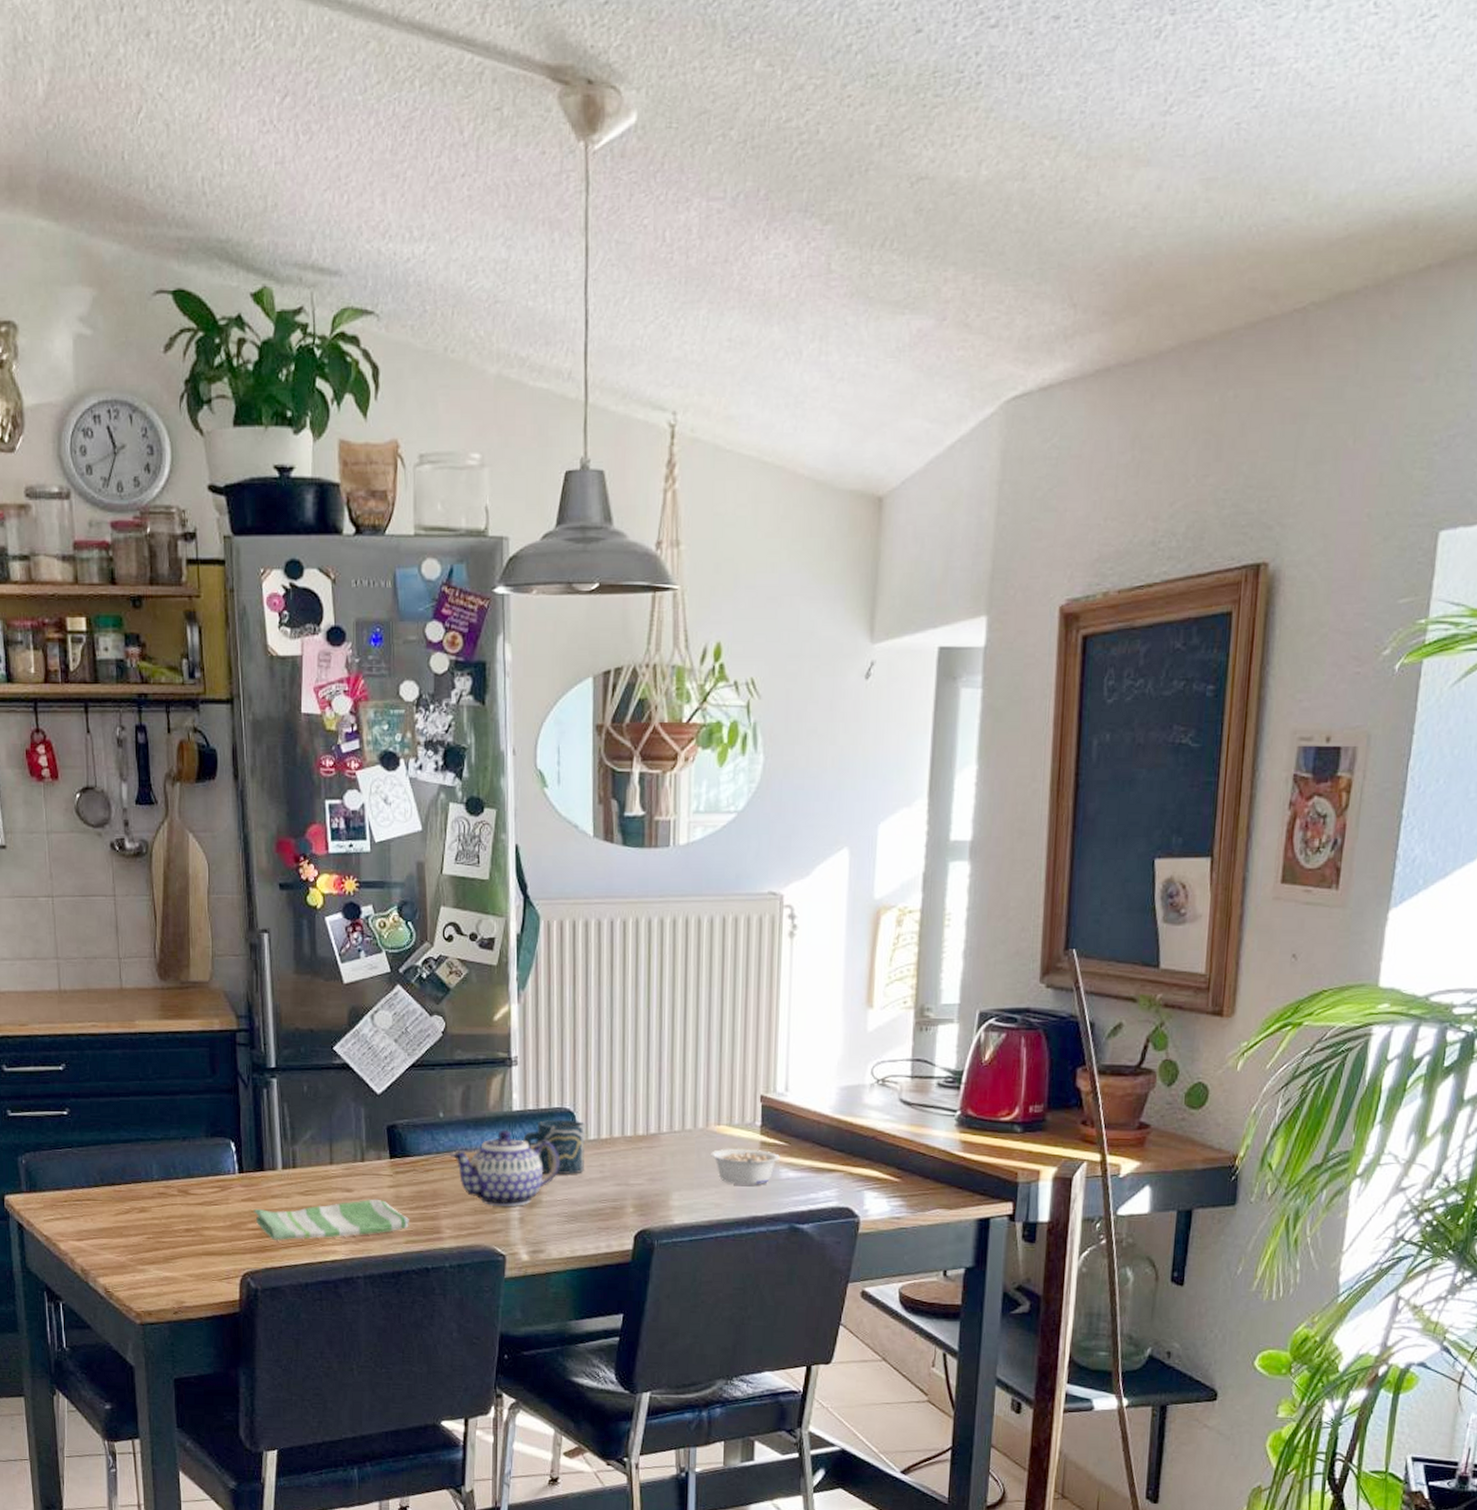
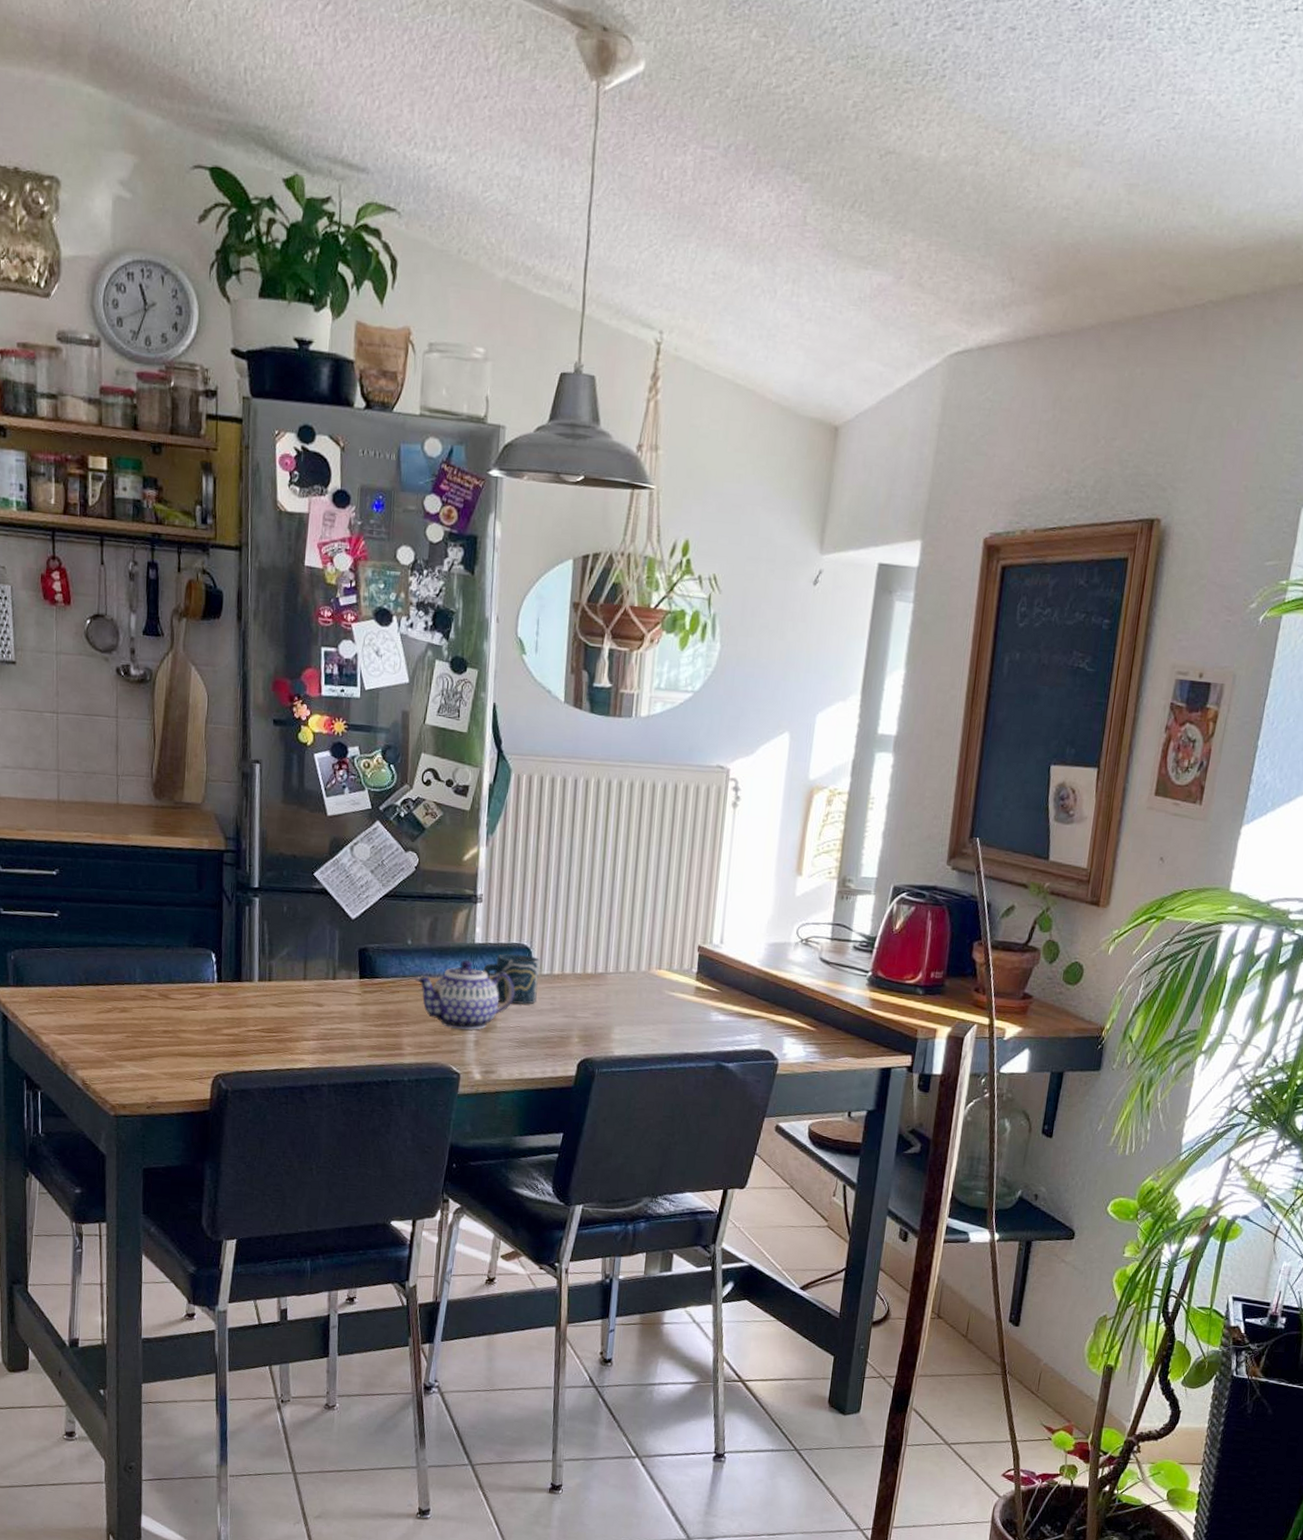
dish towel: present [254,1199,409,1240] -> none [229,1014,374,1047]
legume: present [711,1148,781,1186] -> none [650,991,713,1026]

